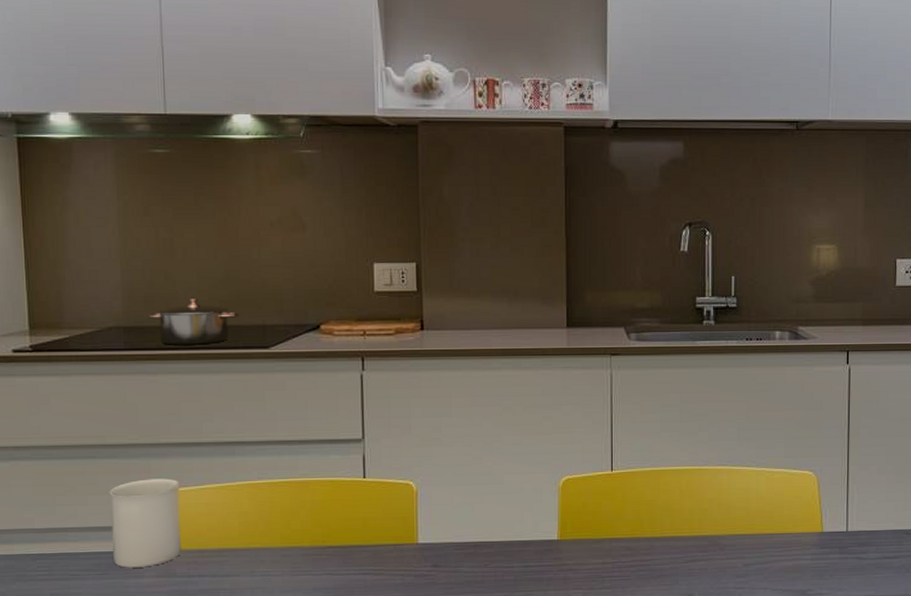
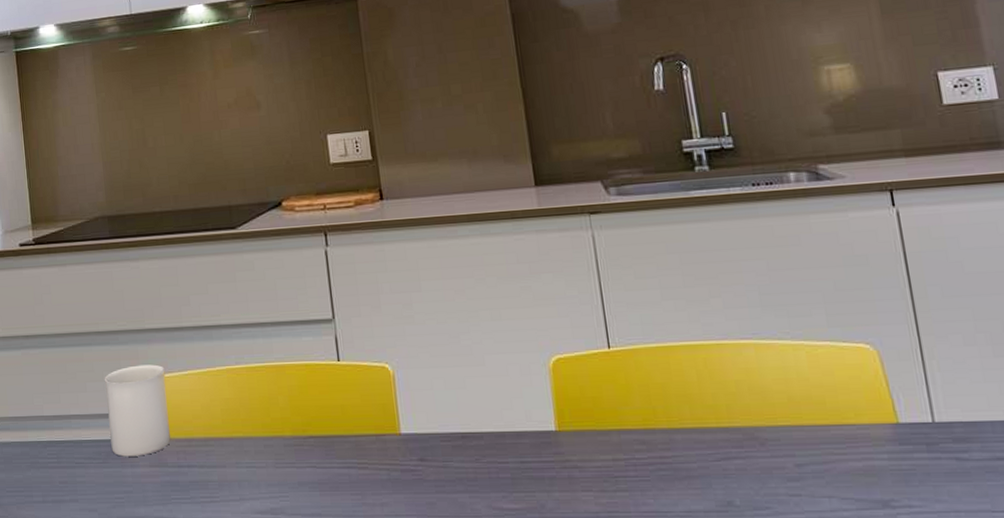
cooking pot: present [148,297,240,345] -> none [128,183,207,231]

